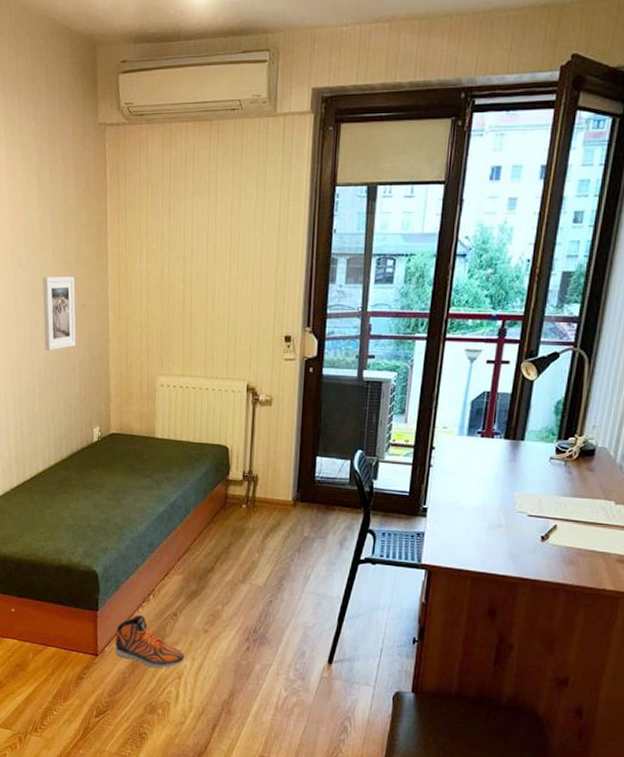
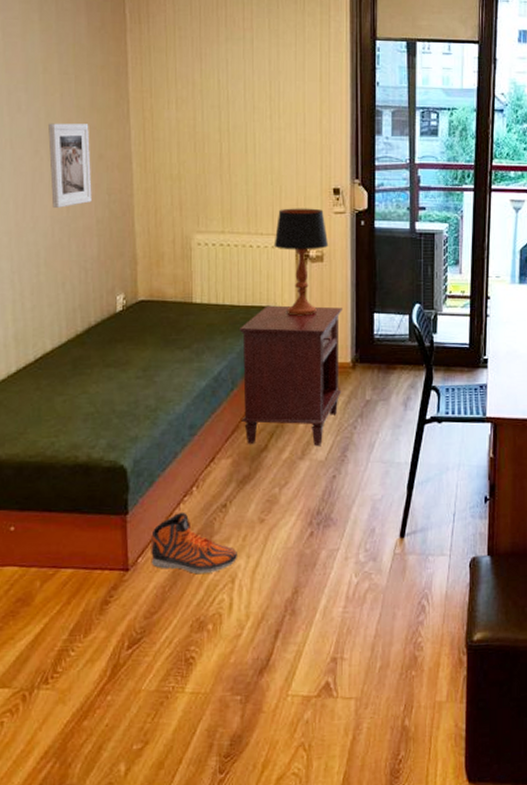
nightstand: none [192,443,287,573] -> present [240,305,342,446]
table lamp: none [227,354,278,455] -> present [274,208,329,316]

